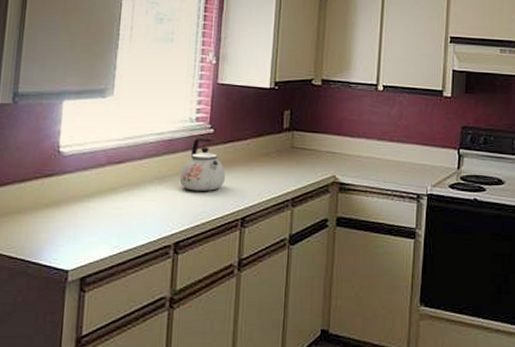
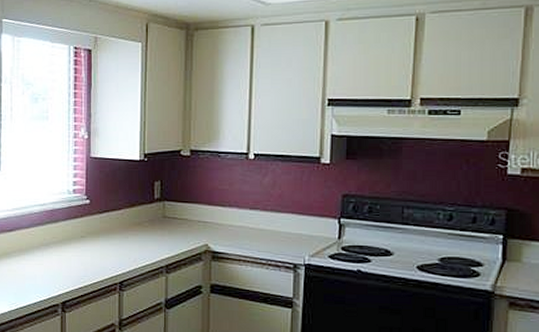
kettle: present [179,137,226,191] -> none [62,208,103,257]

